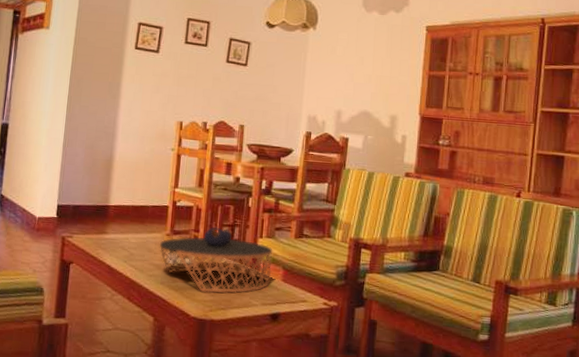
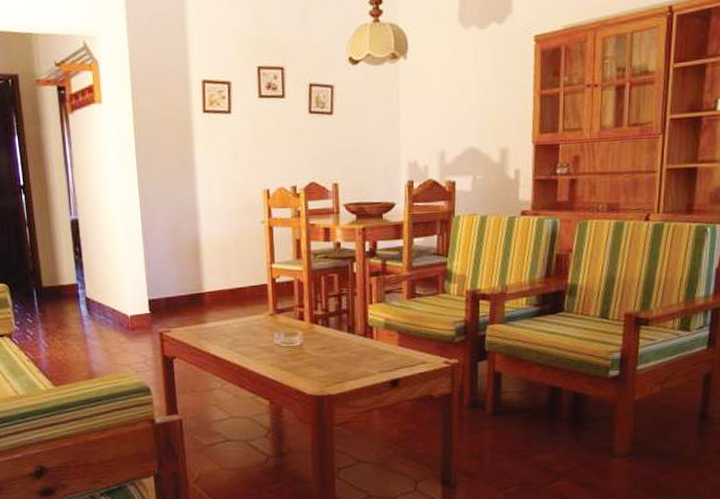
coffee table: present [159,226,273,294] -> none [263,299,386,369]

